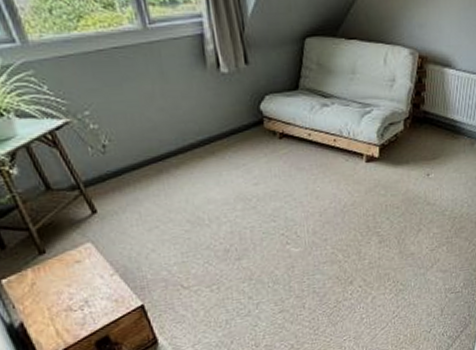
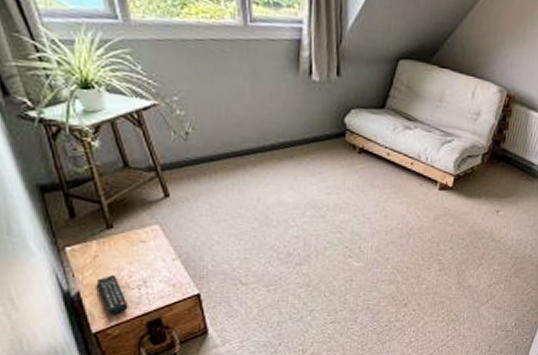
remote control: none [39,300,74,340] -> present [98,275,128,315]

